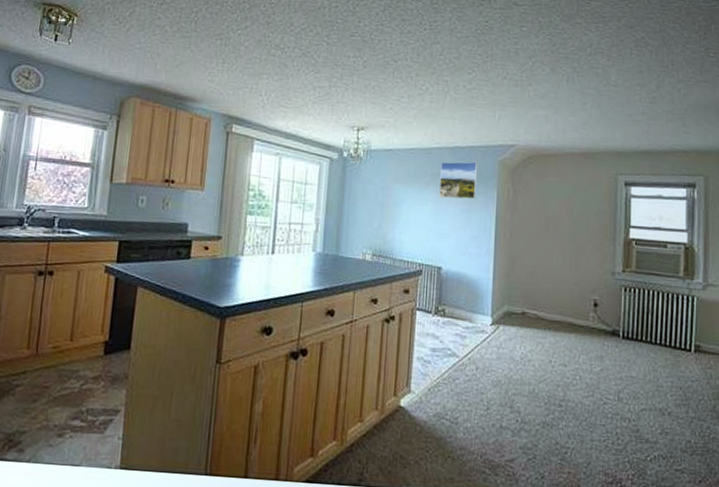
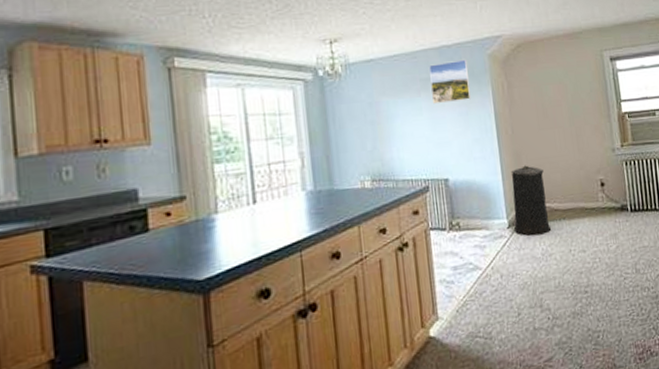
trash can: none [497,270,536,339] -> present [510,165,551,236]

